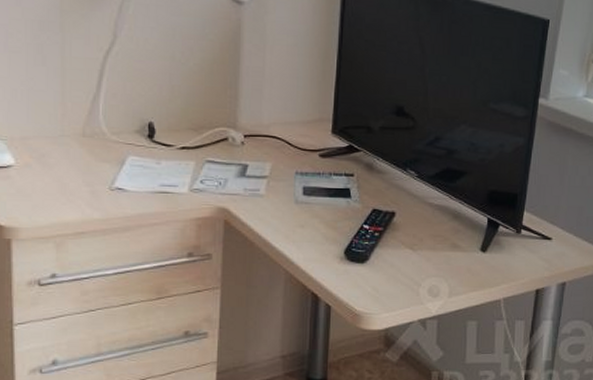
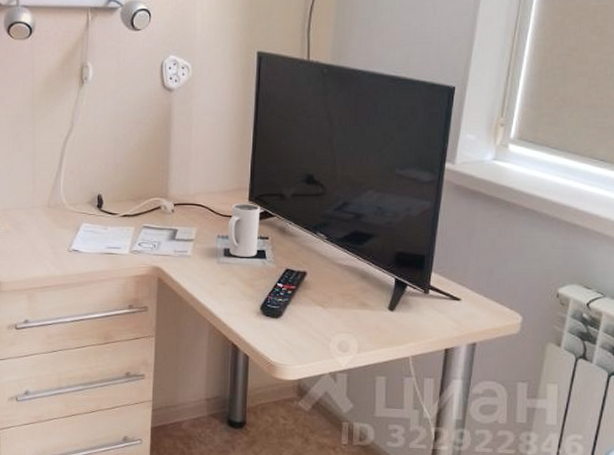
mug: none [307,135,345,196] -> present [227,203,261,257]

